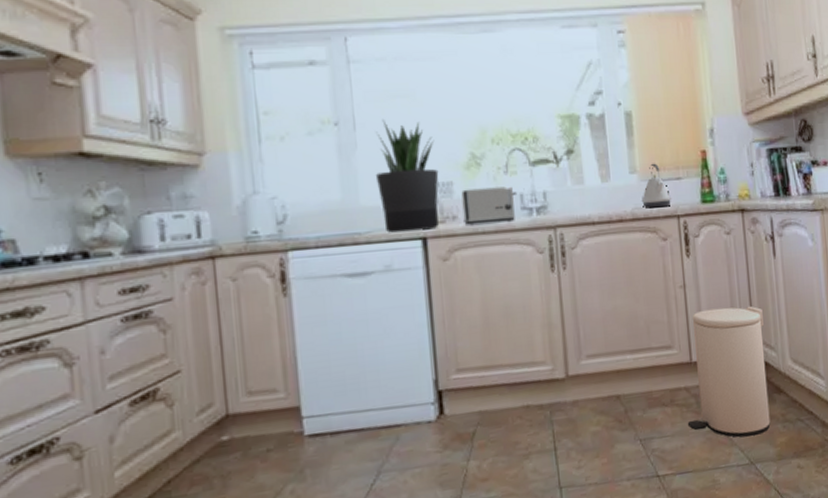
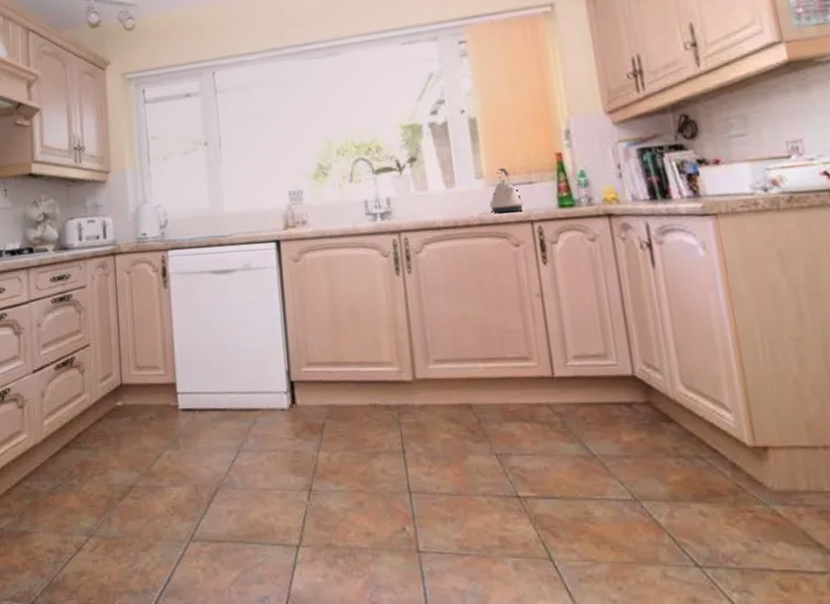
planter: present [375,120,439,233] -> none [236,138,290,236]
toaster: present [461,186,518,226] -> none [310,193,362,231]
pedal bin: present [687,305,771,437] -> none [551,320,659,468]

